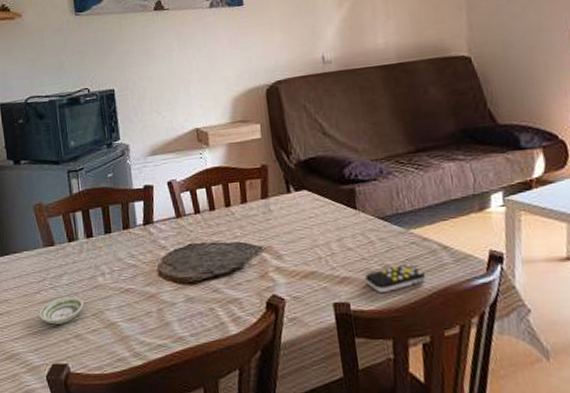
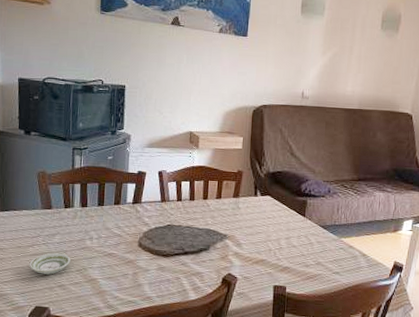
remote control: present [365,263,426,292] -> none [301,263,346,282]

